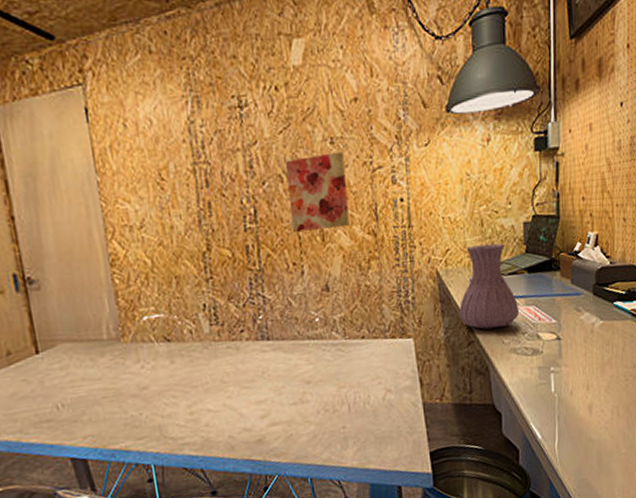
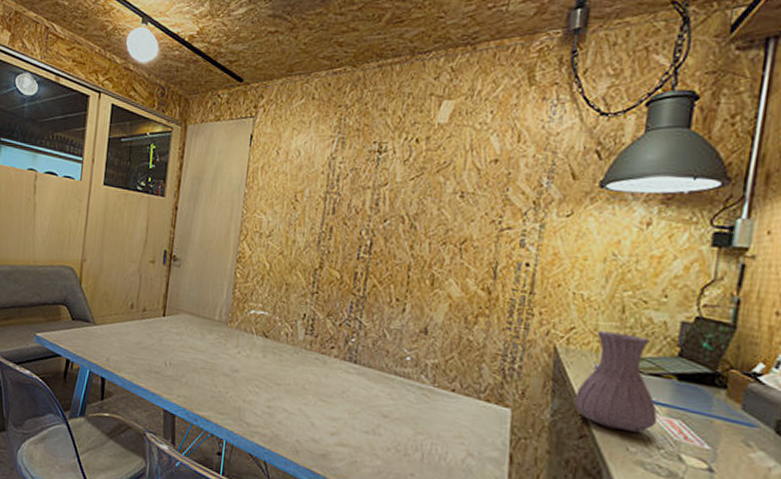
wall art: present [285,151,350,232] -> none [402,204,472,277]

